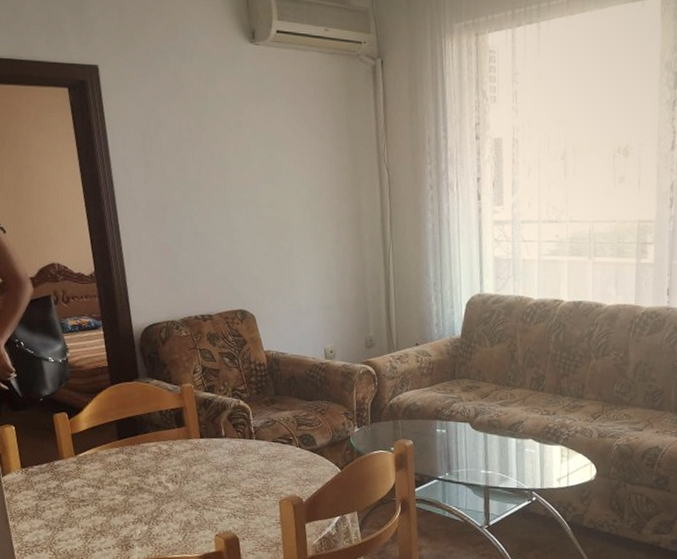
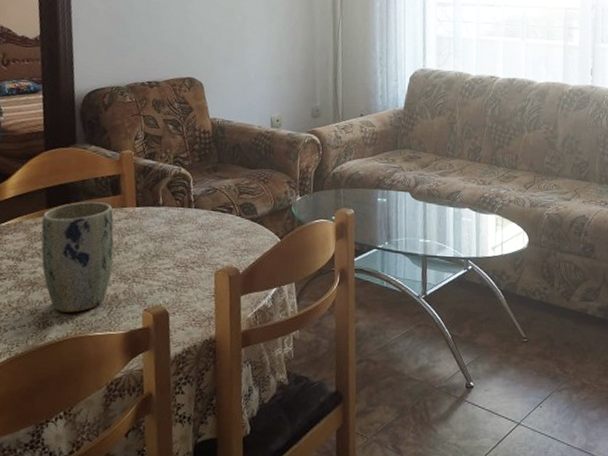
plant pot: none [115,433,184,537] -> present [41,201,115,313]

